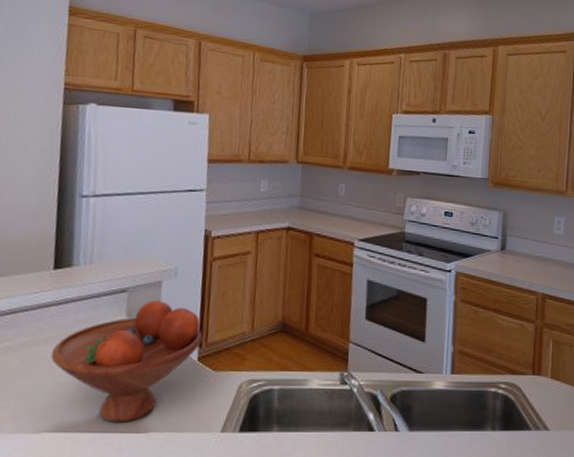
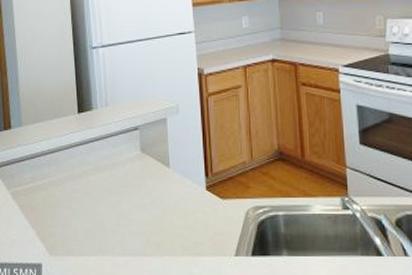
fruit bowl: present [51,300,203,422] -> none [86,136,208,247]

